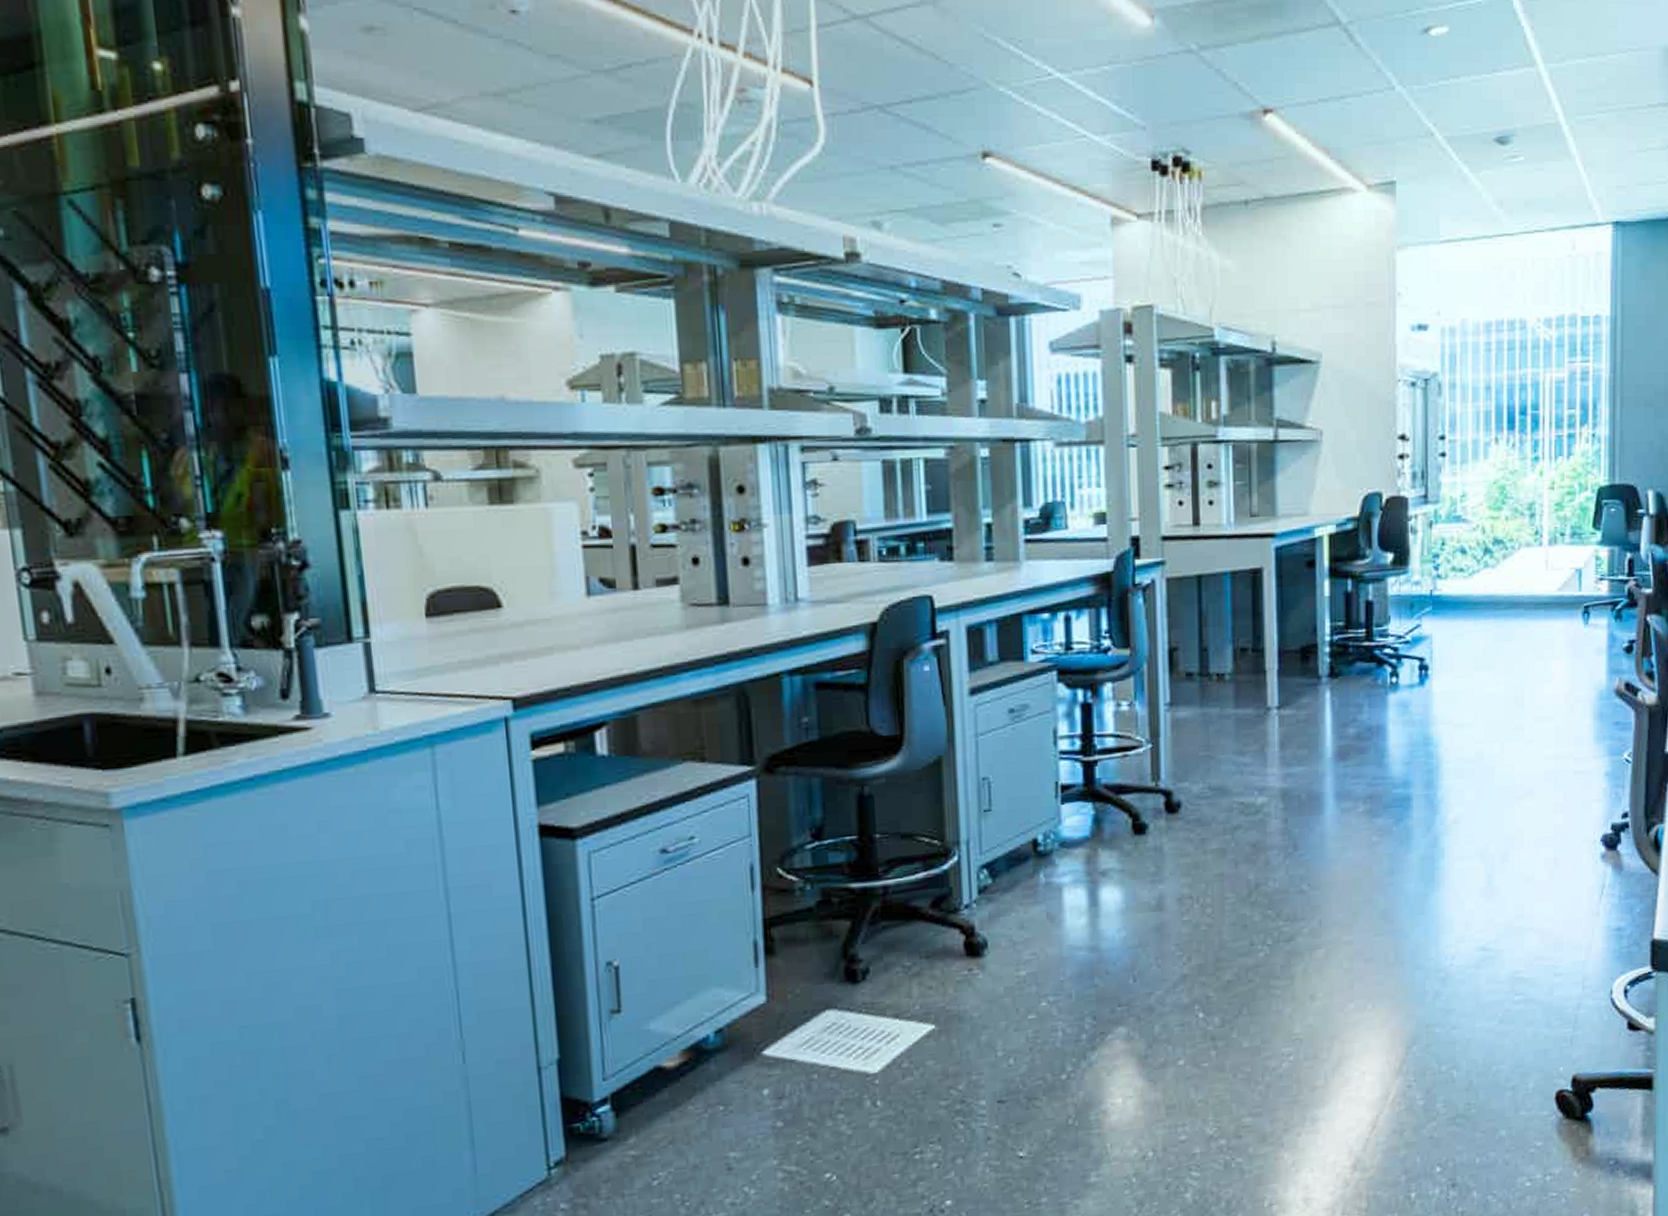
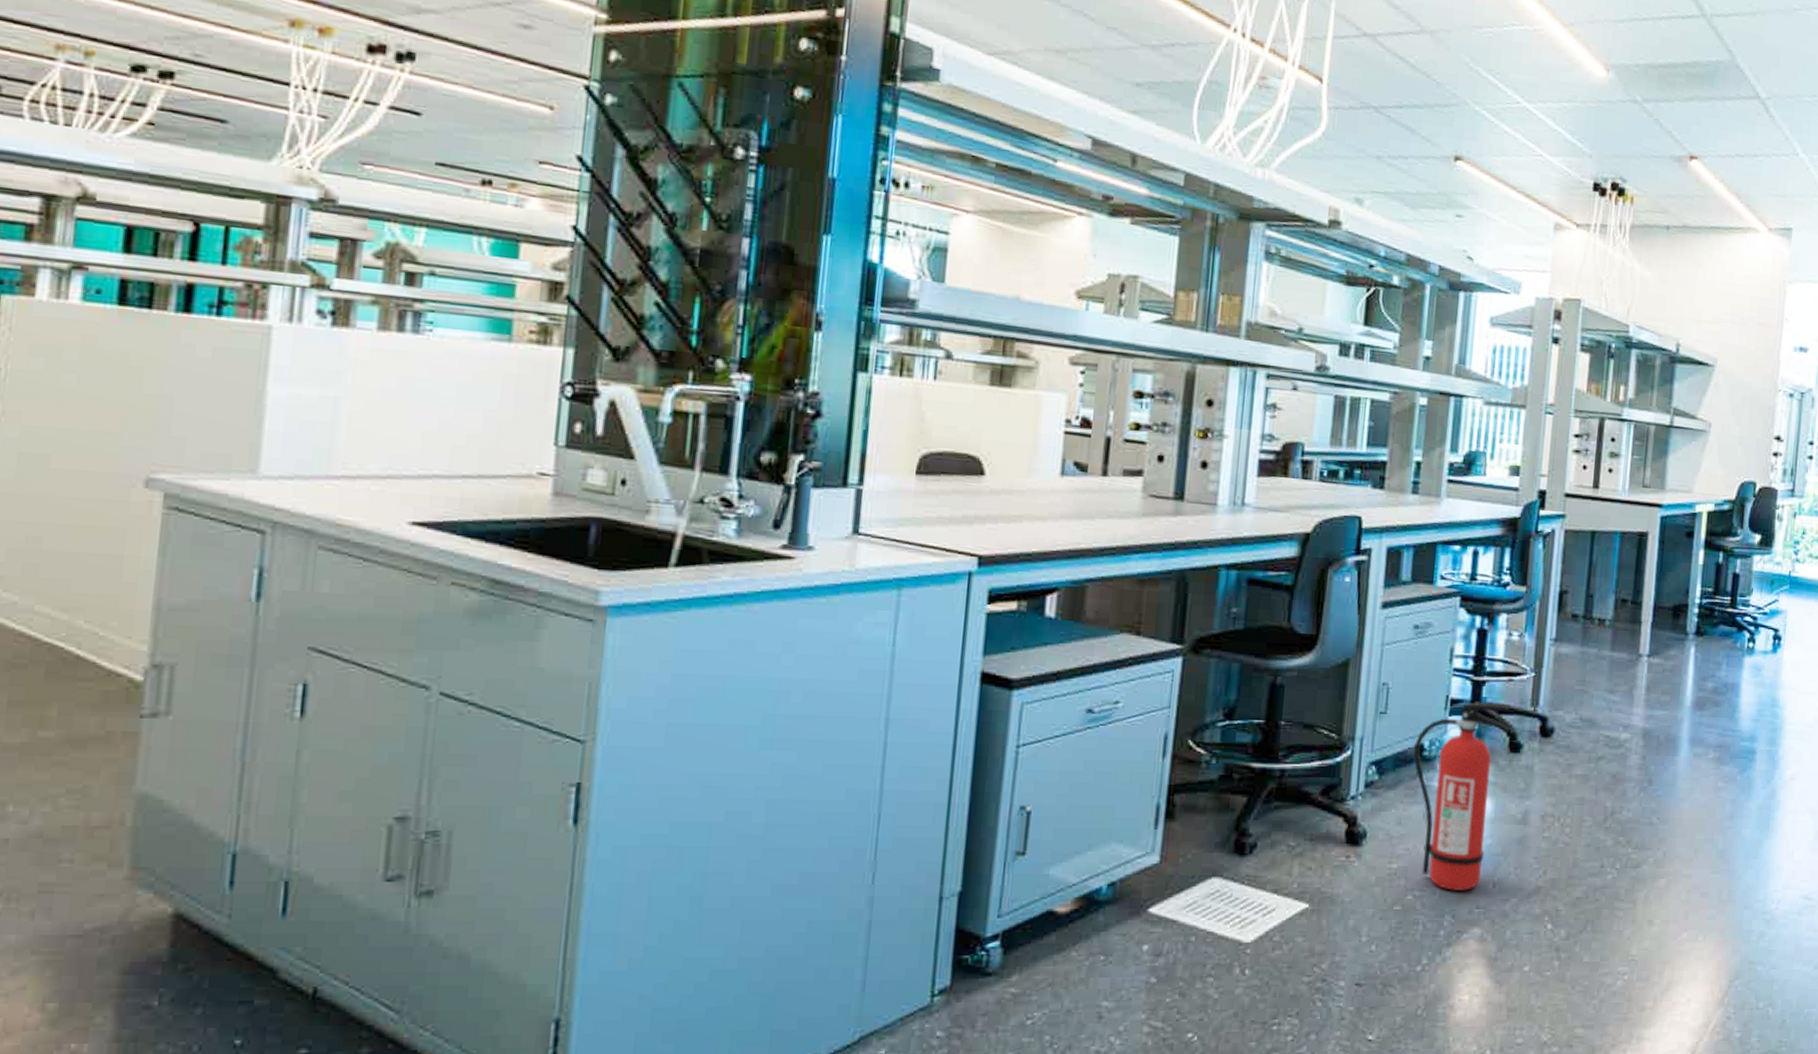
fire extinguisher: none [1026,783,1132,991] -> present [1413,702,1511,891]

